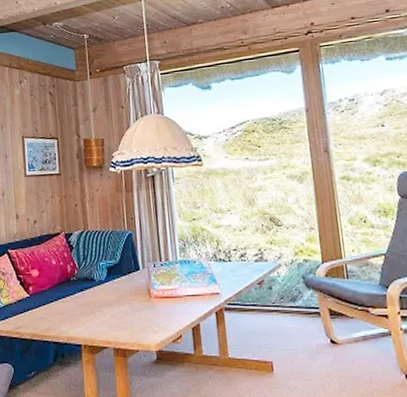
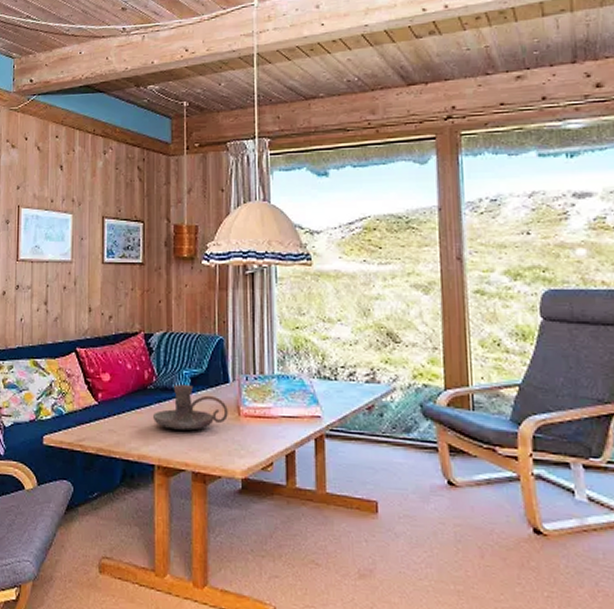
candle holder: none [76,275,141,313] -> present [152,385,228,431]

